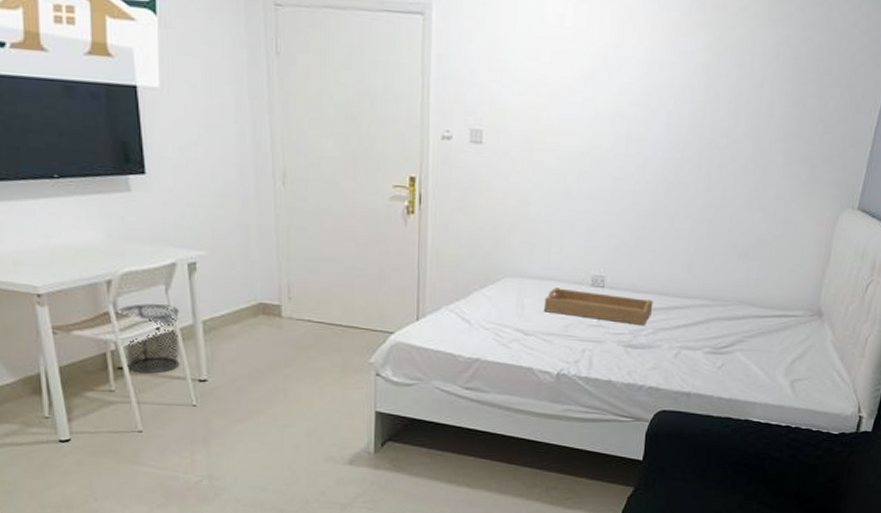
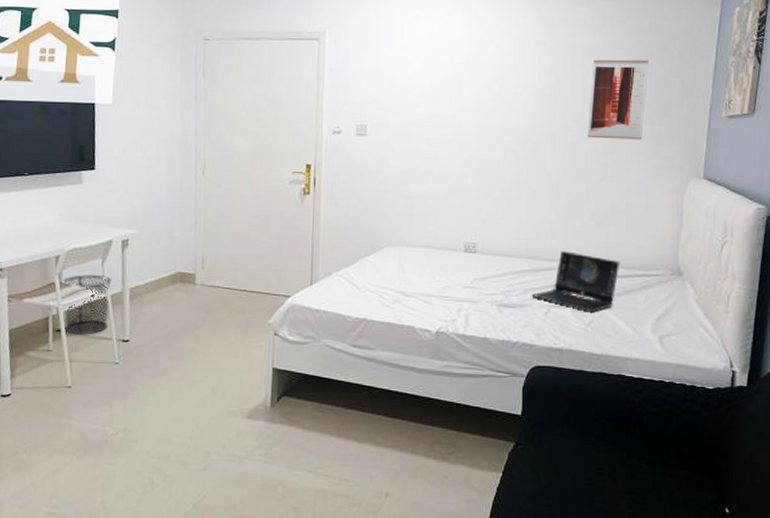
serving tray: present [543,287,654,326] -> none [422,254,522,287]
laptop computer: none [662,286,759,354] -> present [531,250,620,311]
wall art: none [737,59,815,162] -> present [587,59,648,140]

